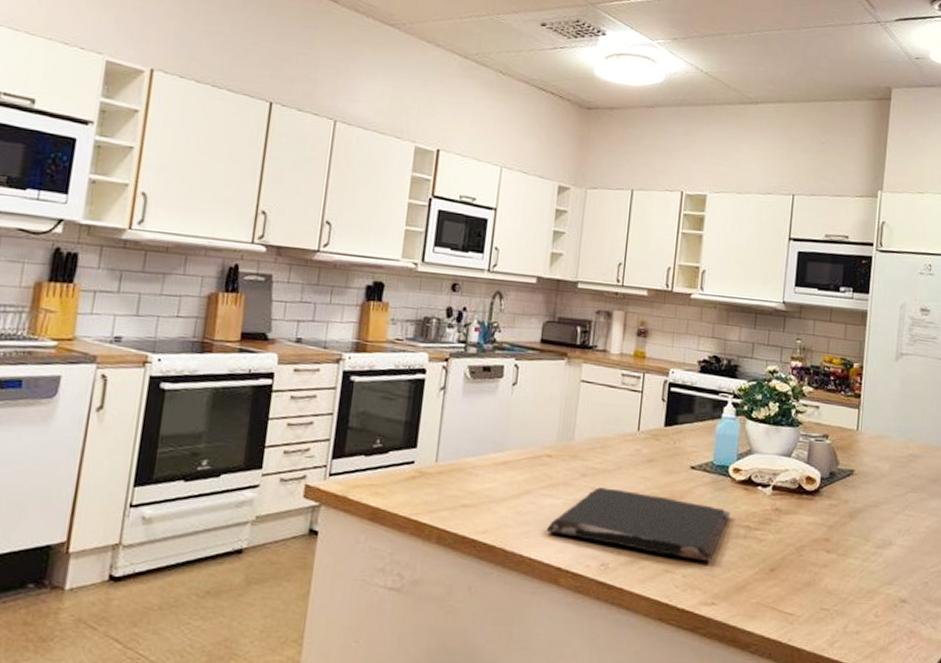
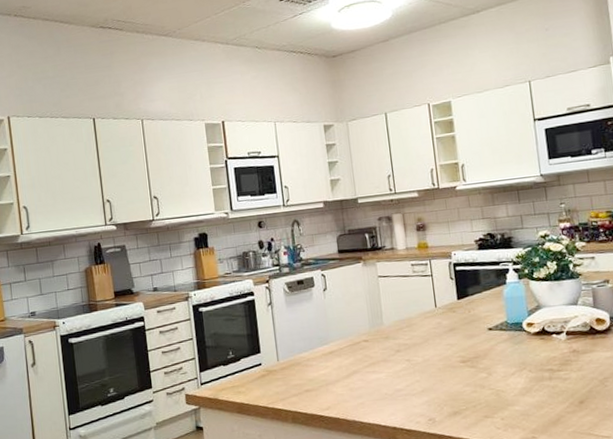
cutting board: present [546,487,731,562] -> none [377,357,533,405]

